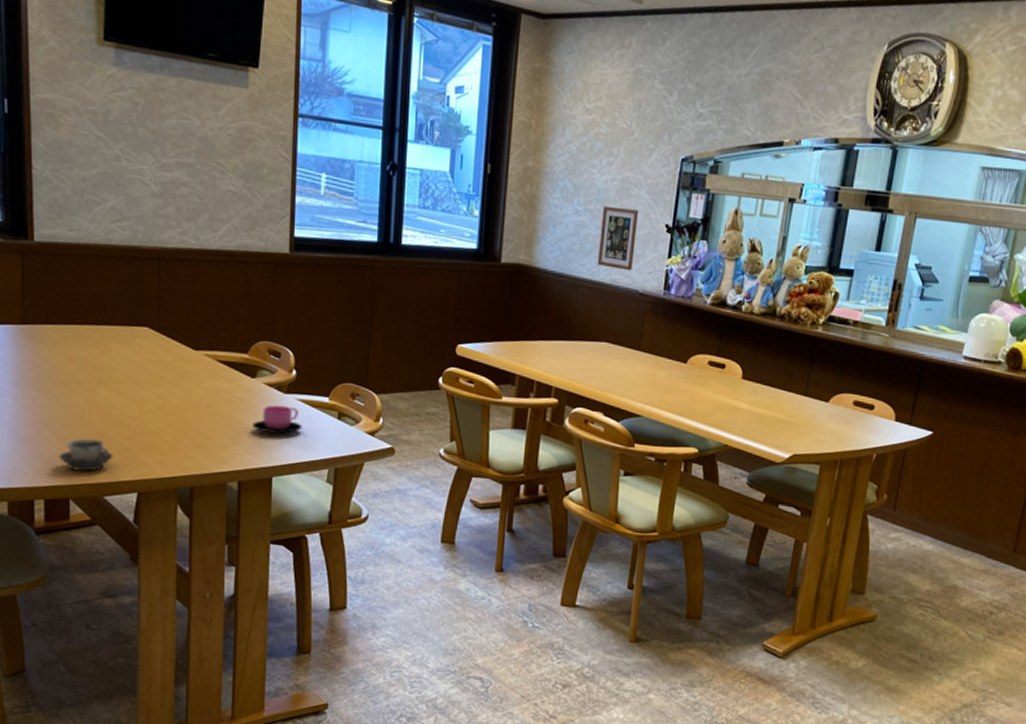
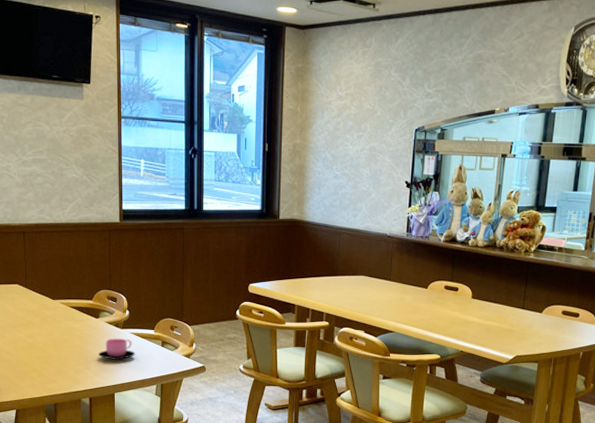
picture frame: present [597,205,639,271] -> none [353,170,384,219]

